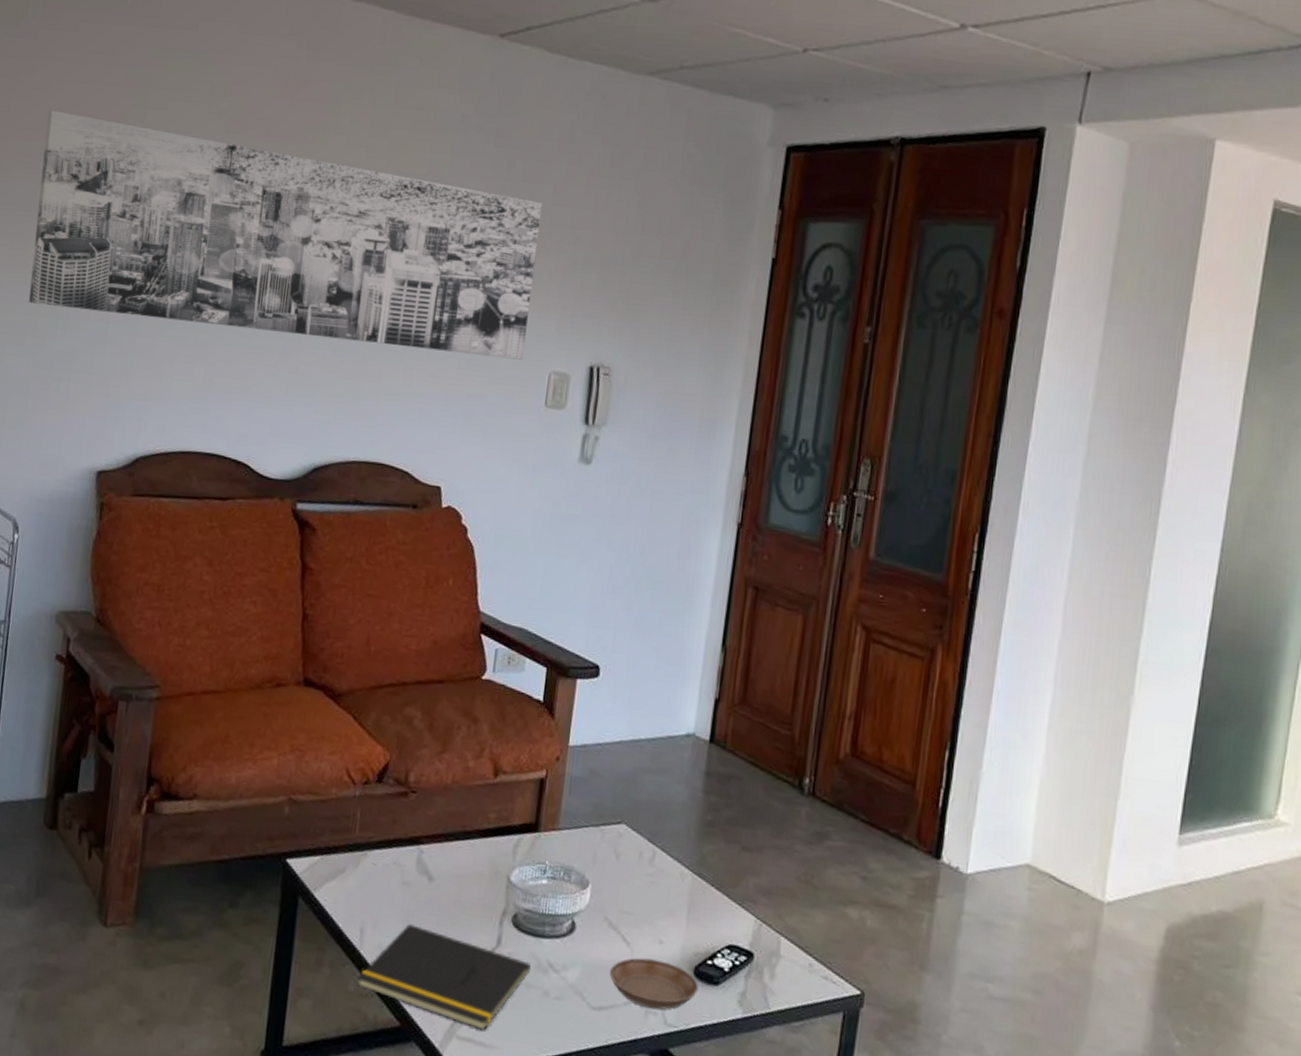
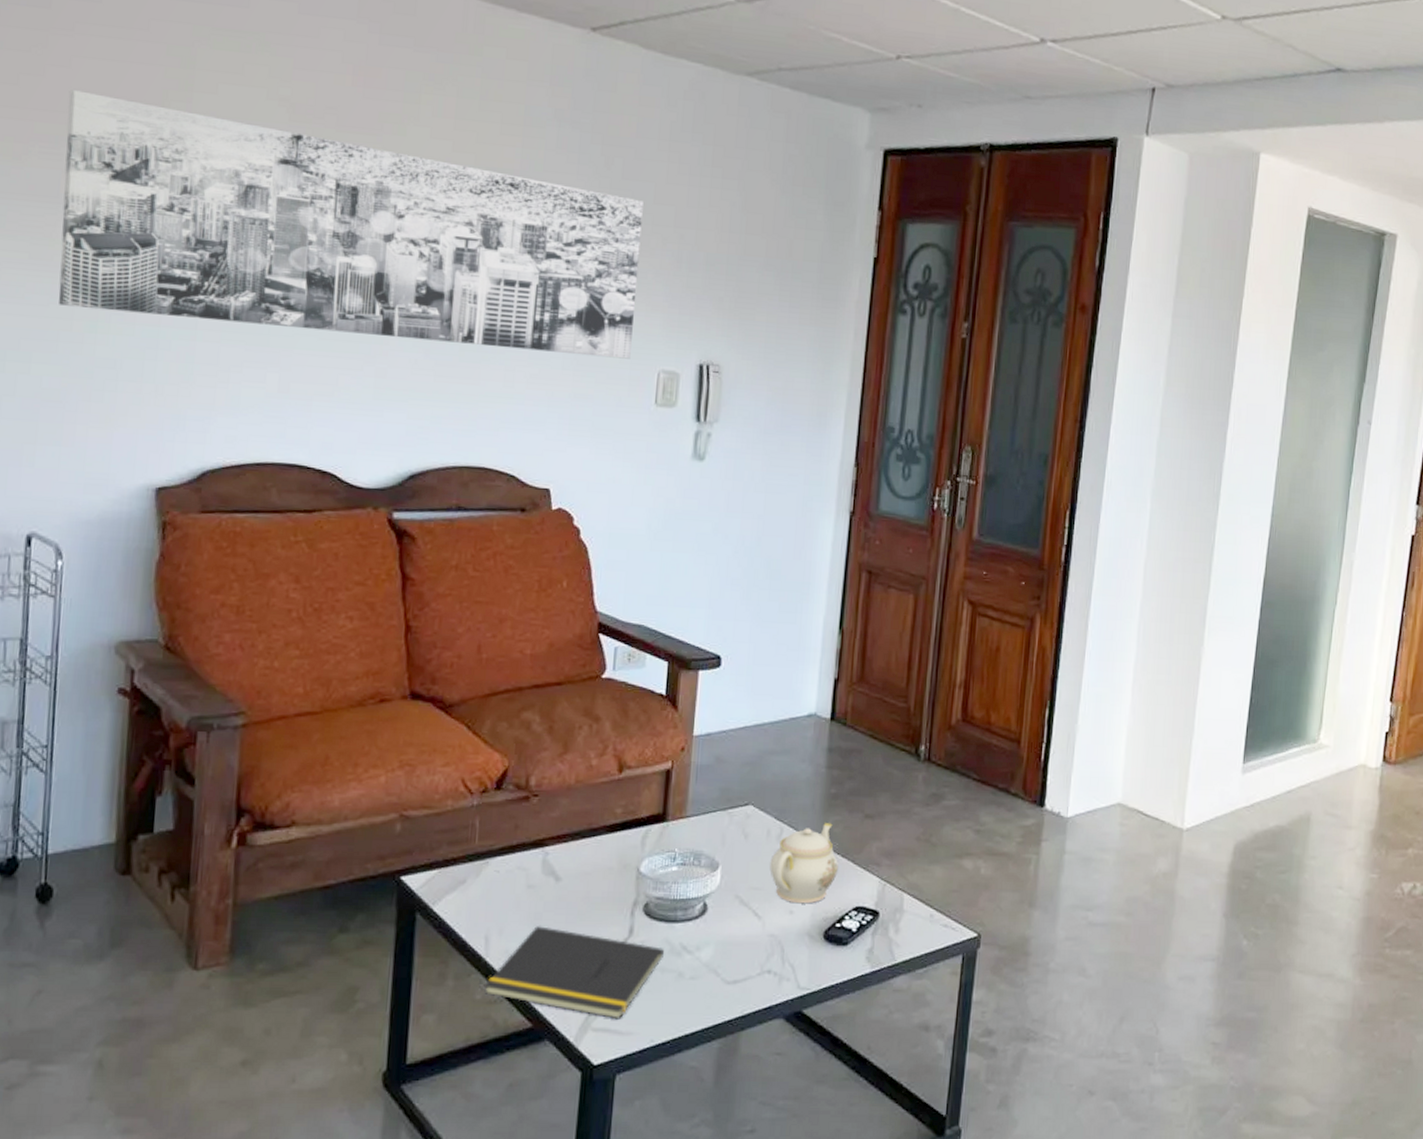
saucer: present [609,957,698,1010] -> none [742,929,828,976]
teapot: none [640,851,712,936] -> present [769,823,838,904]

